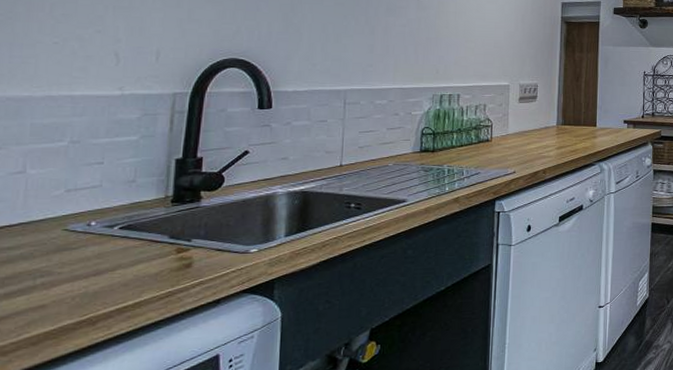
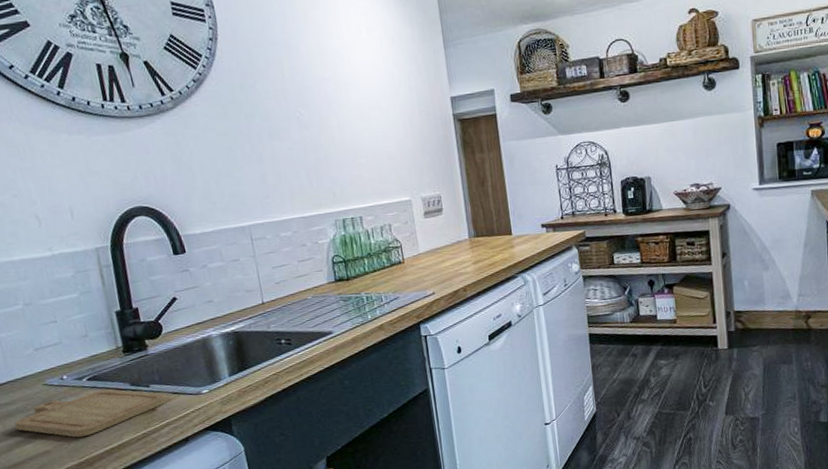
chopping board: none [11,241,209,292] -> present [15,389,168,438]

